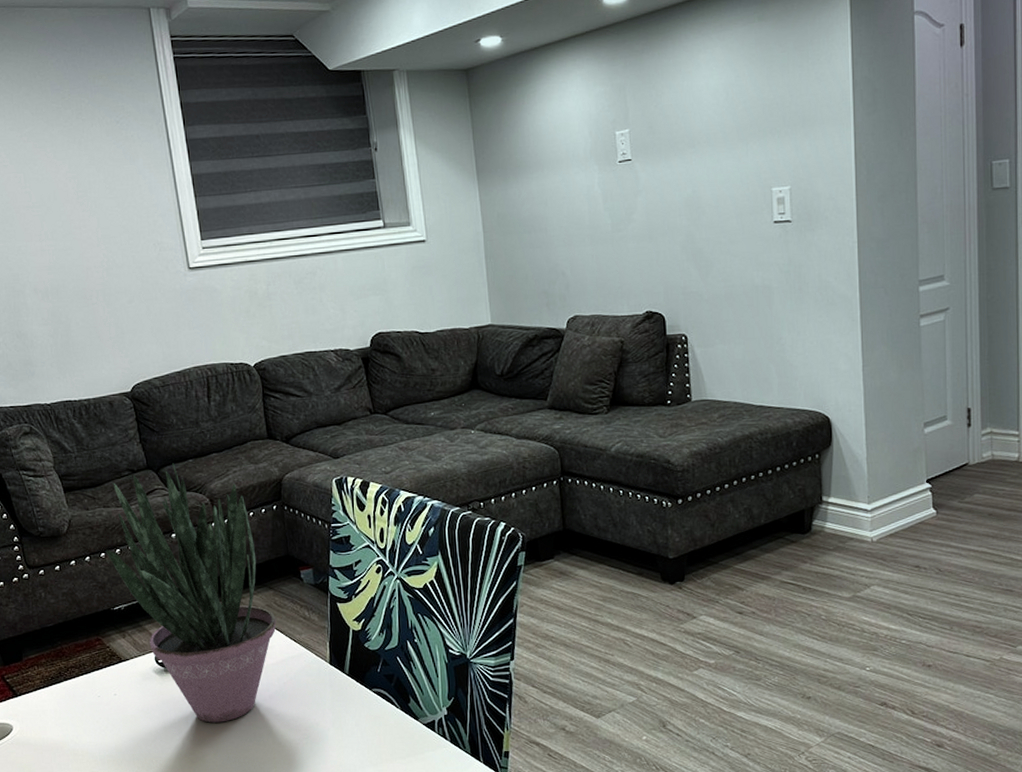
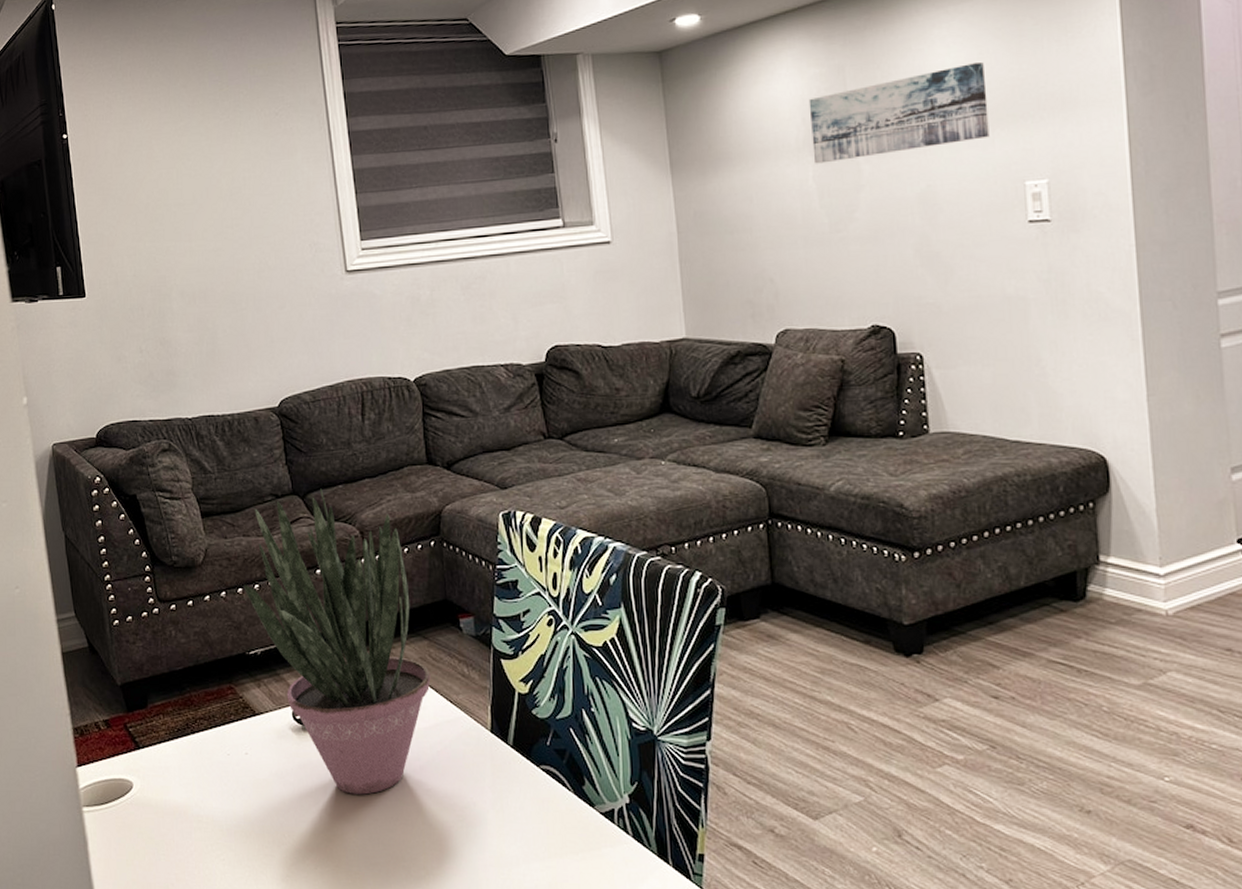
wall art: none [595,84,744,172] -> present [808,62,990,164]

